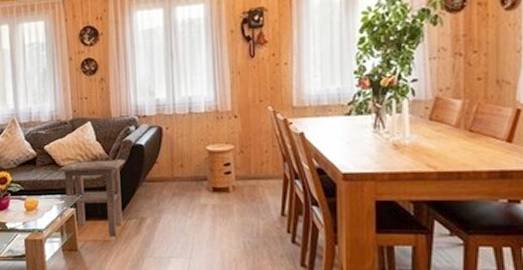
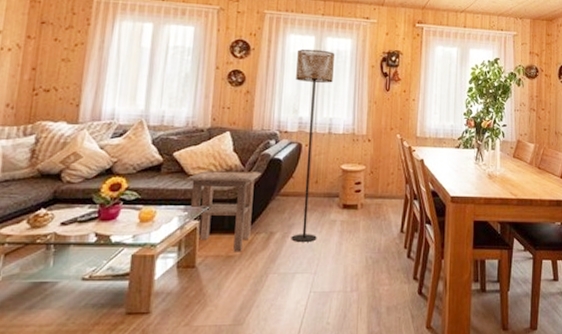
floor lamp: none [146,22,189,227] -> present [291,48,336,242]

